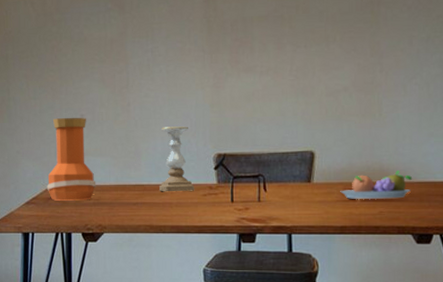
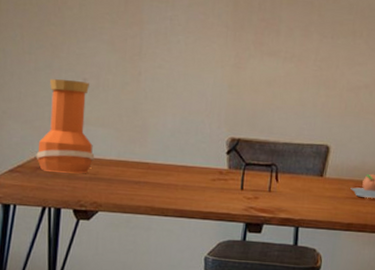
candle holder: present [159,126,195,192] -> none [165,103,204,174]

